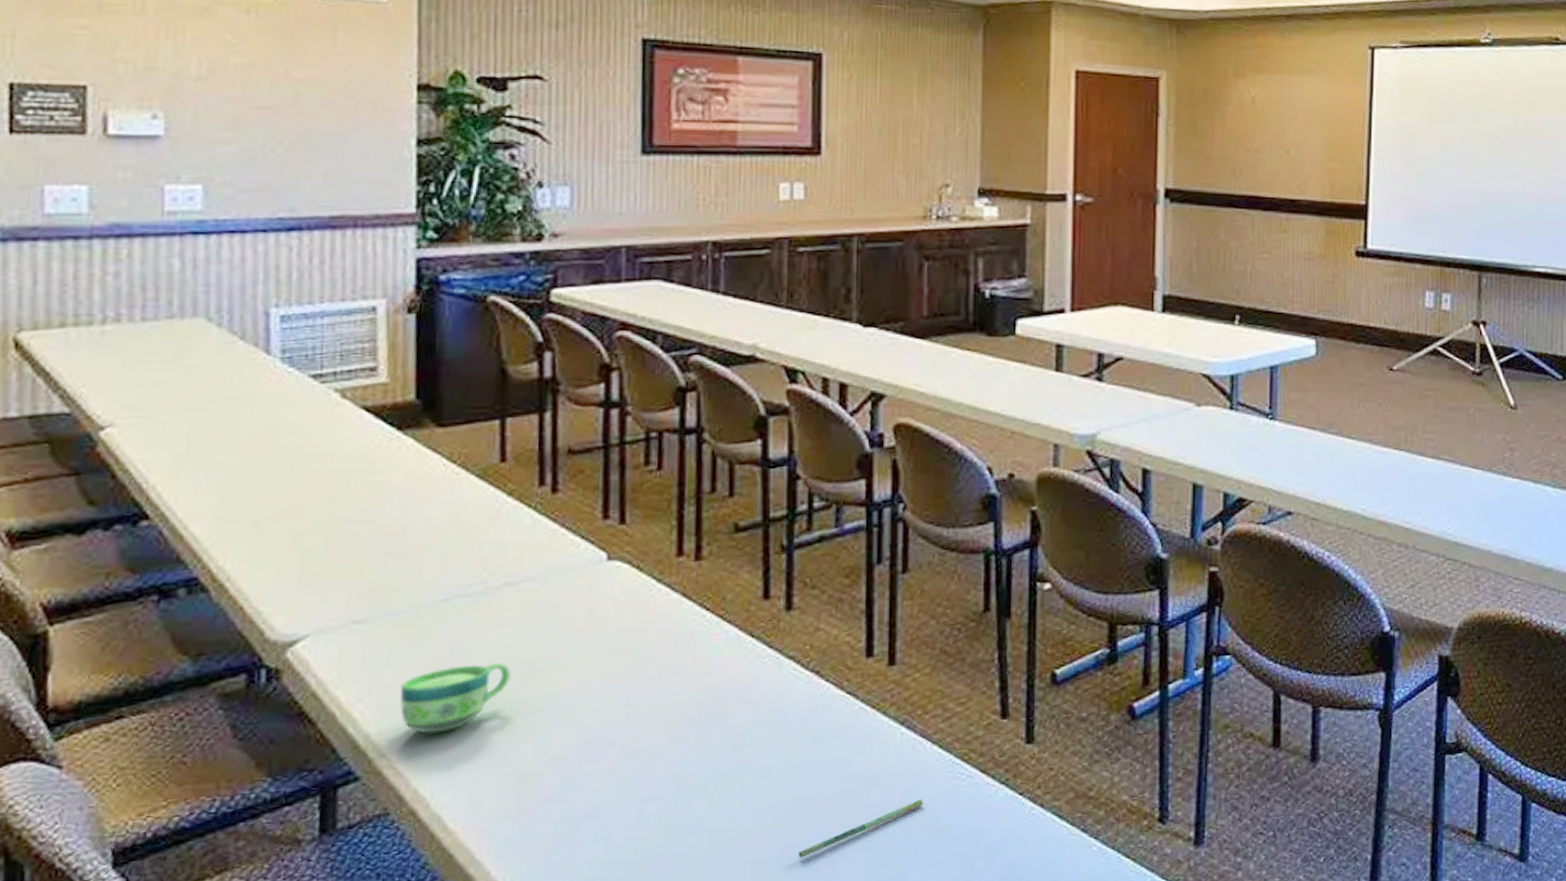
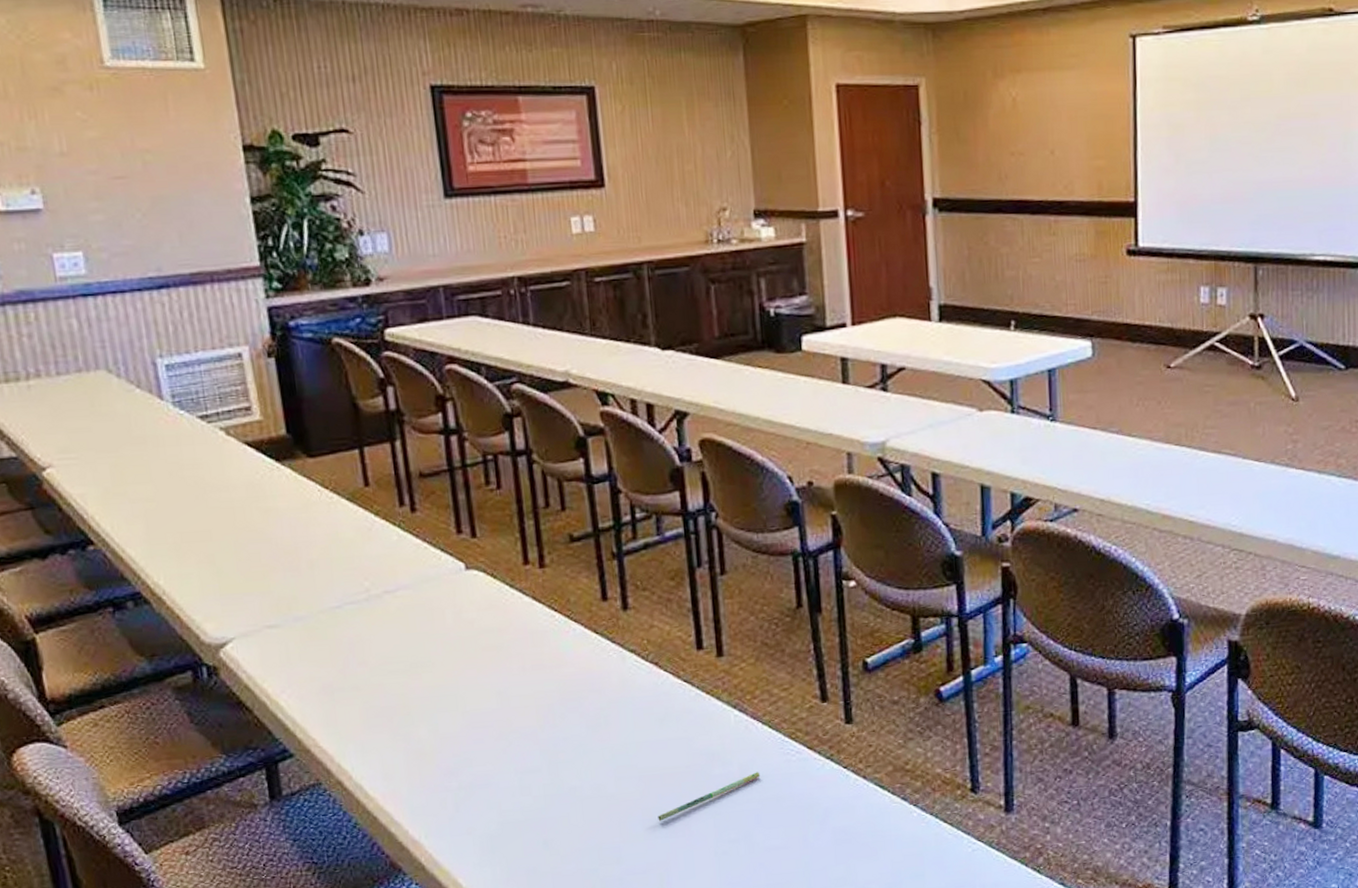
cup: present [400,663,511,734] -> none [313,659,401,719]

